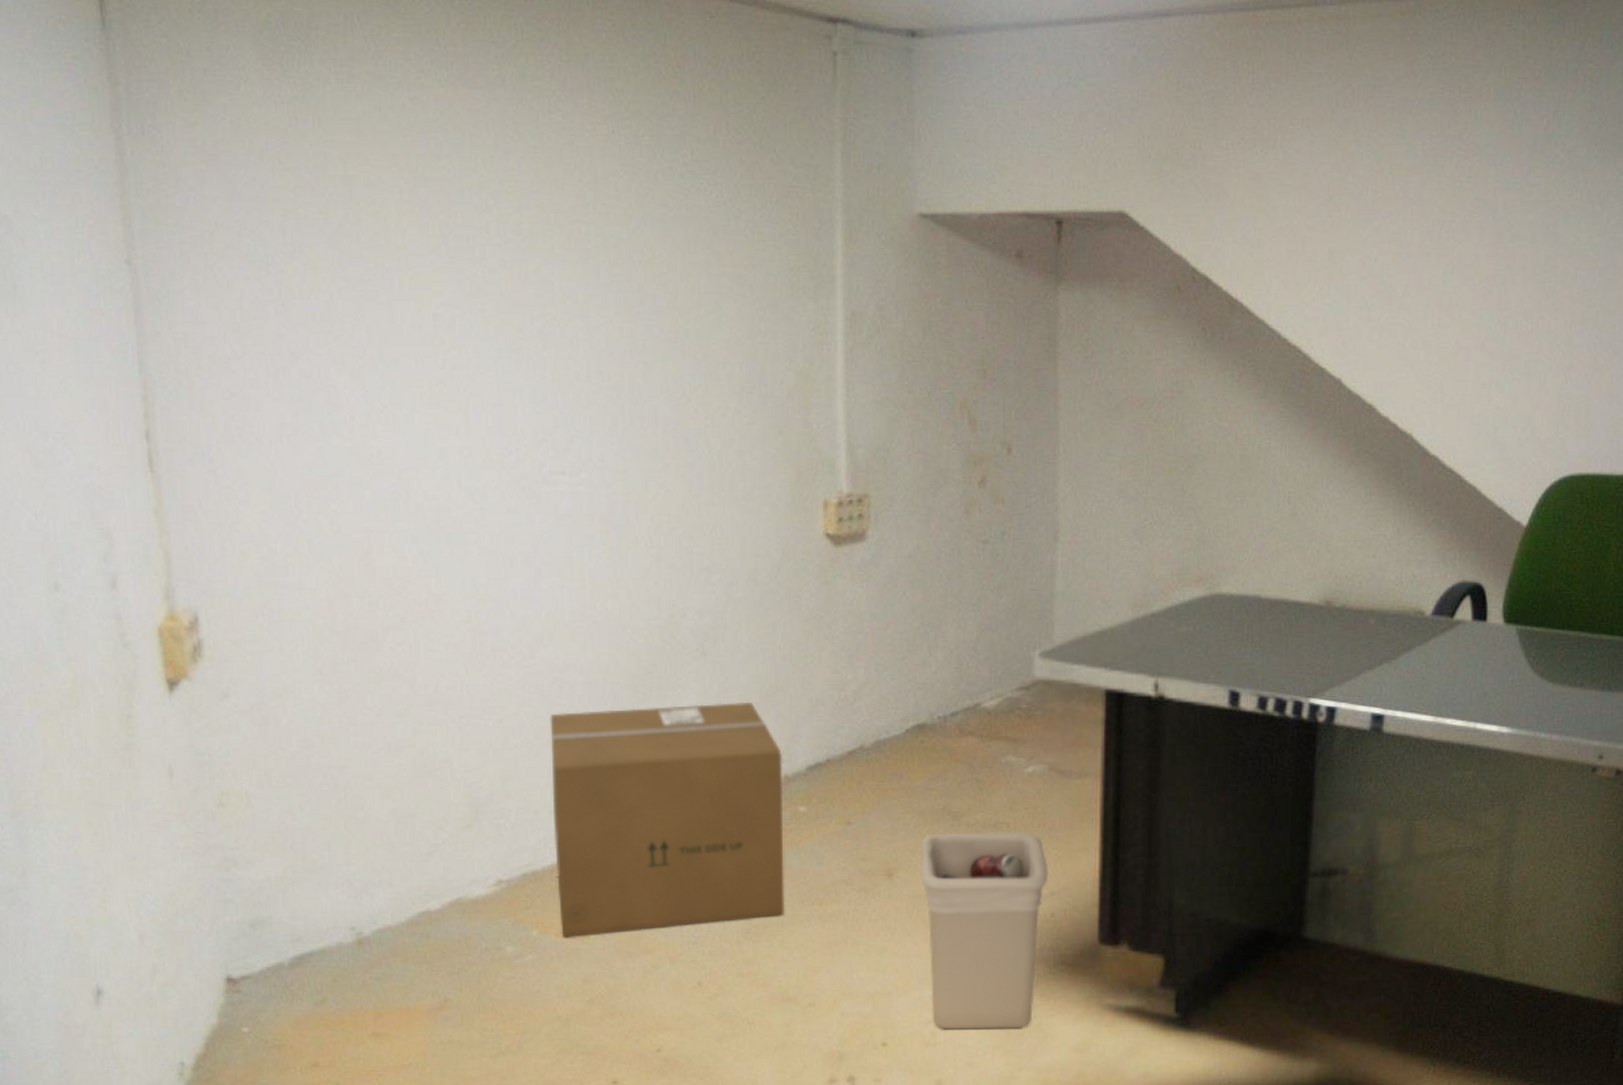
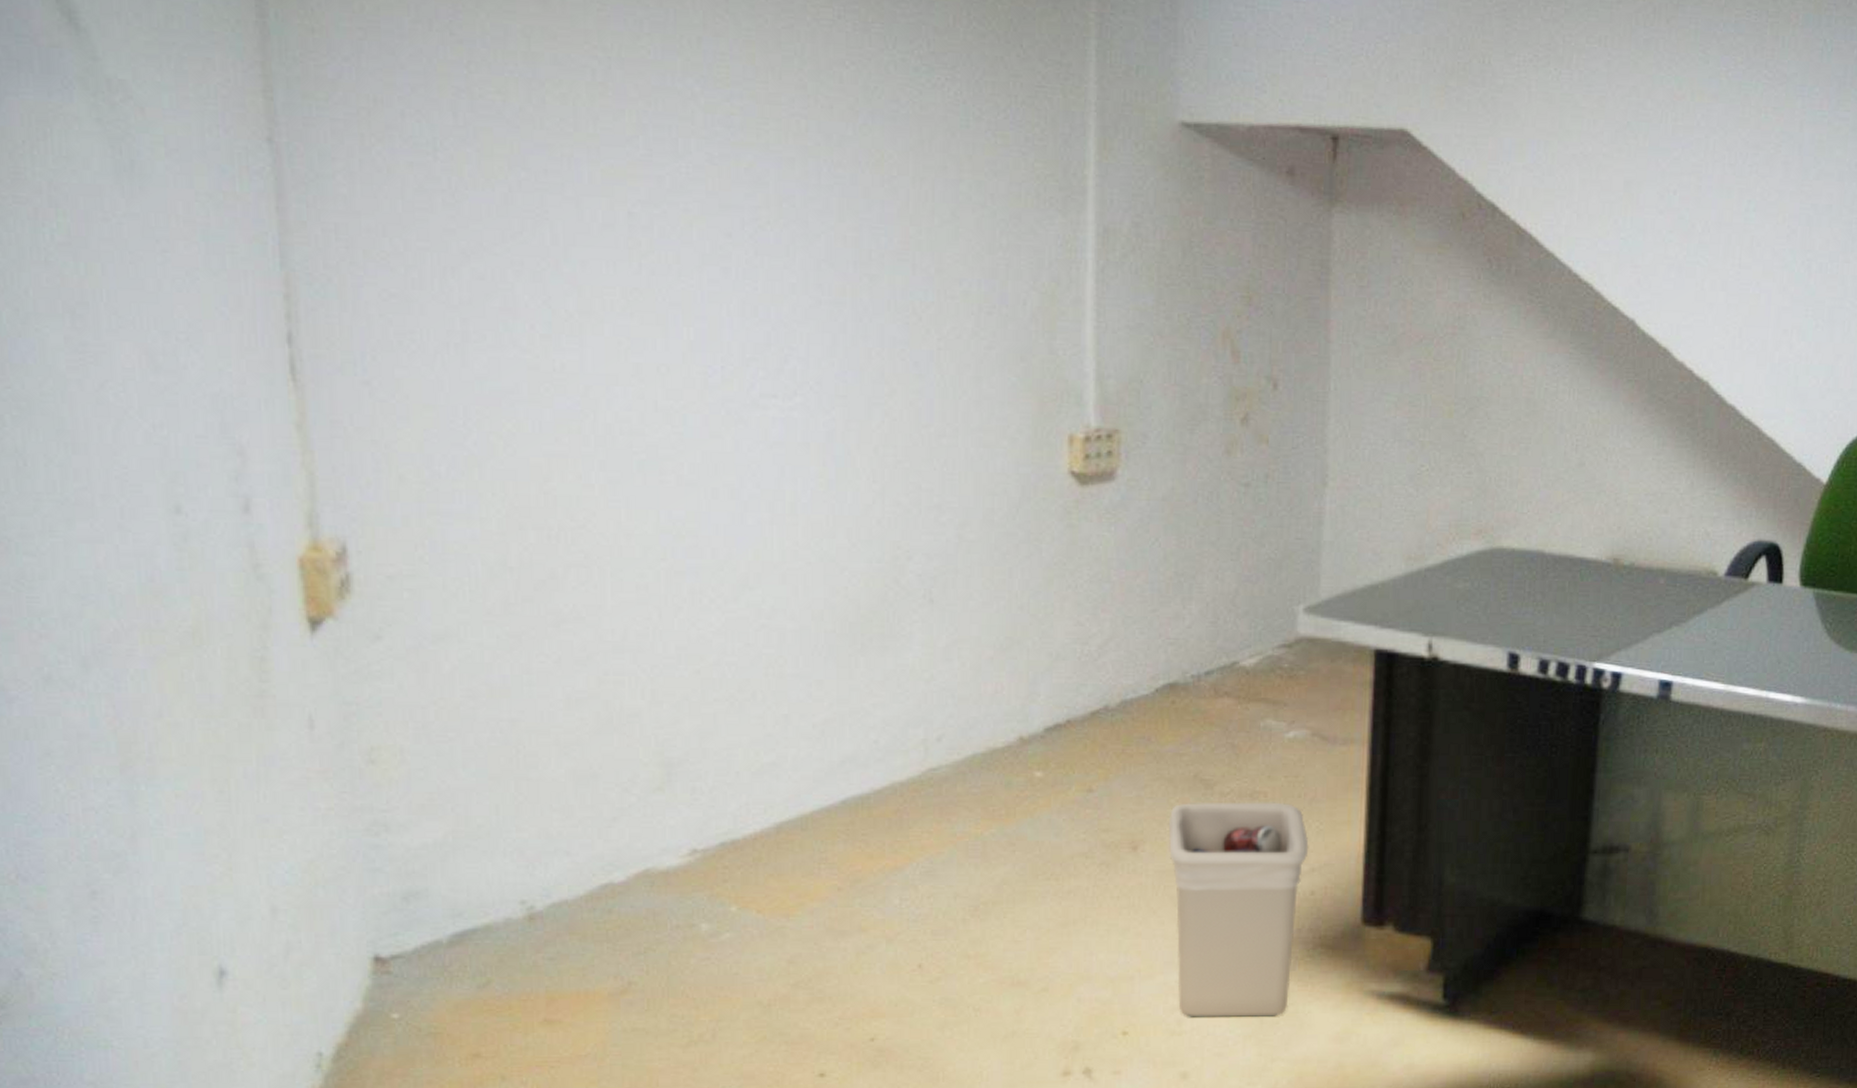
box: present [550,703,785,937] -> none [755,656,1018,913]

